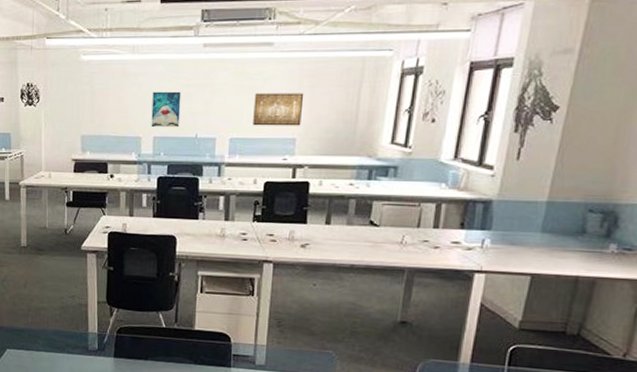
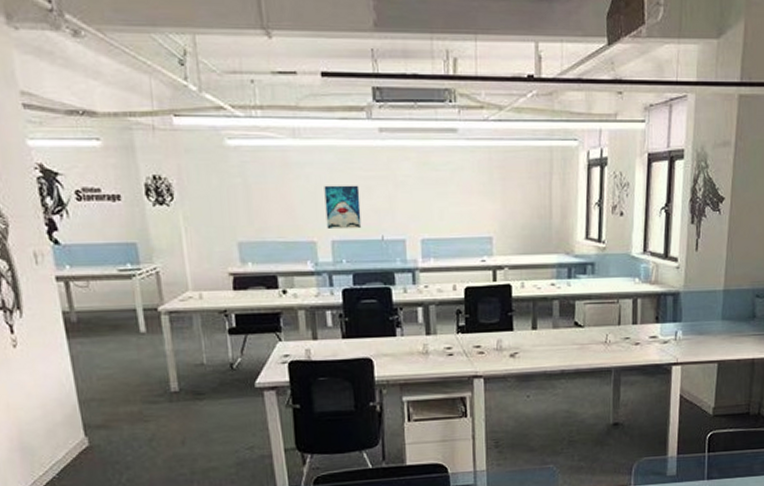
wall art: present [253,93,304,126] -> none [443,186,496,224]

